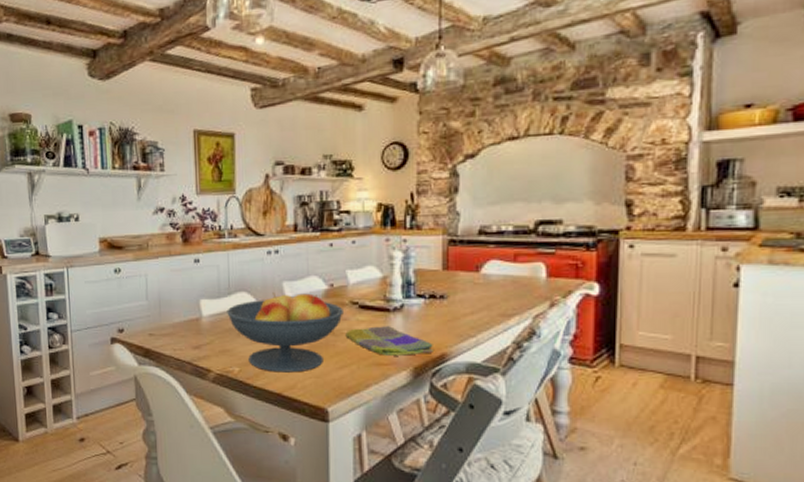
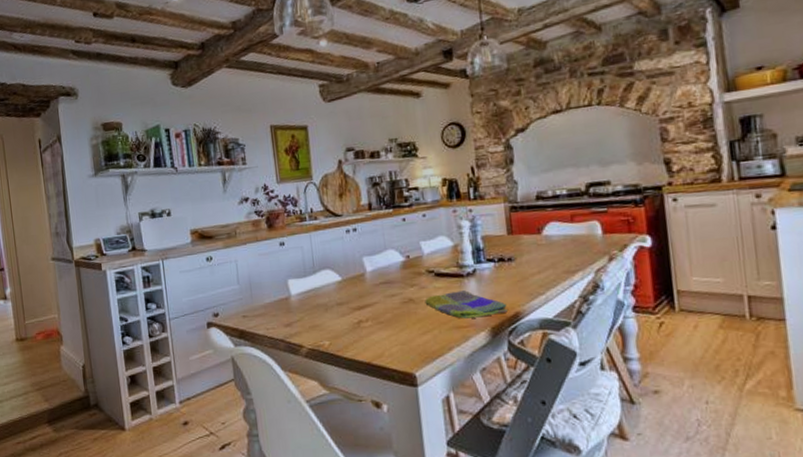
fruit bowl: present [227,292,343,373] -> none [313,266,421,343]

